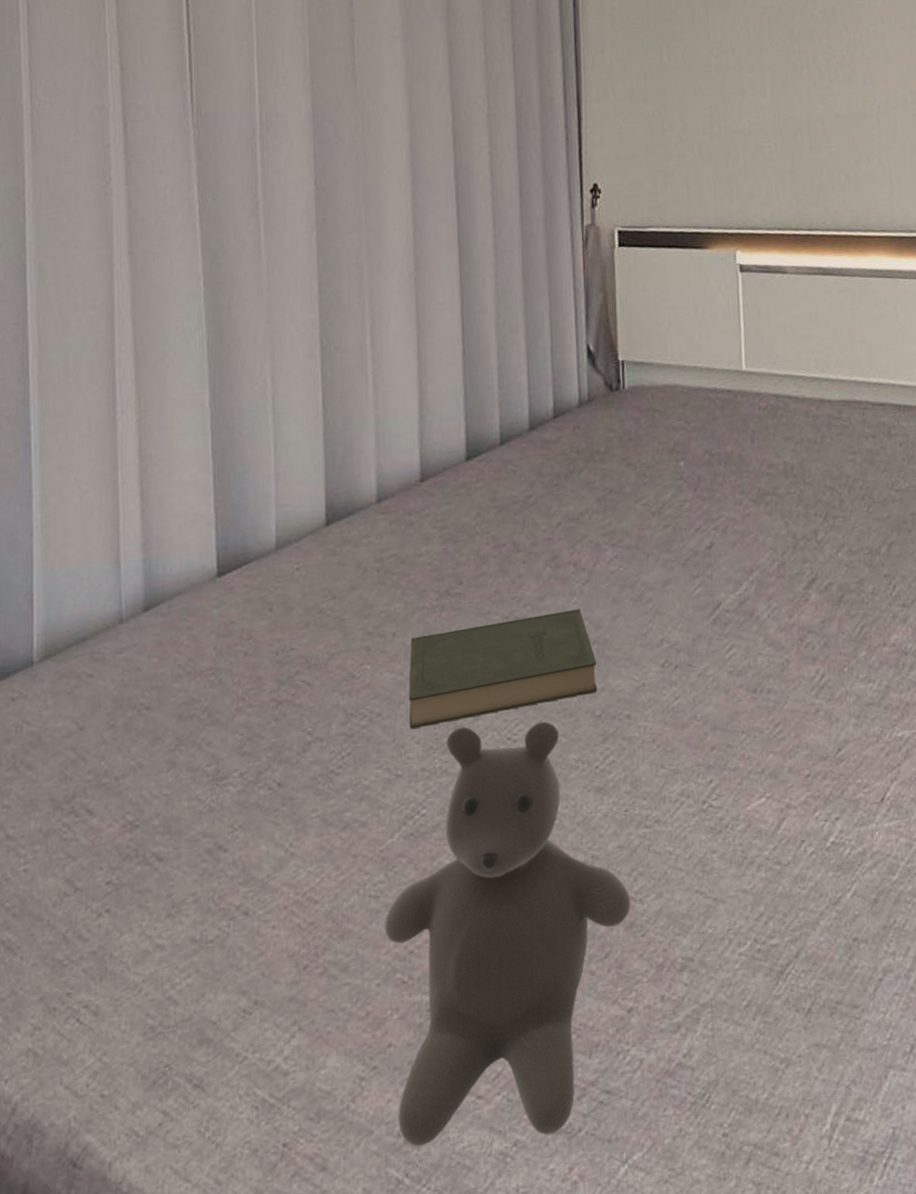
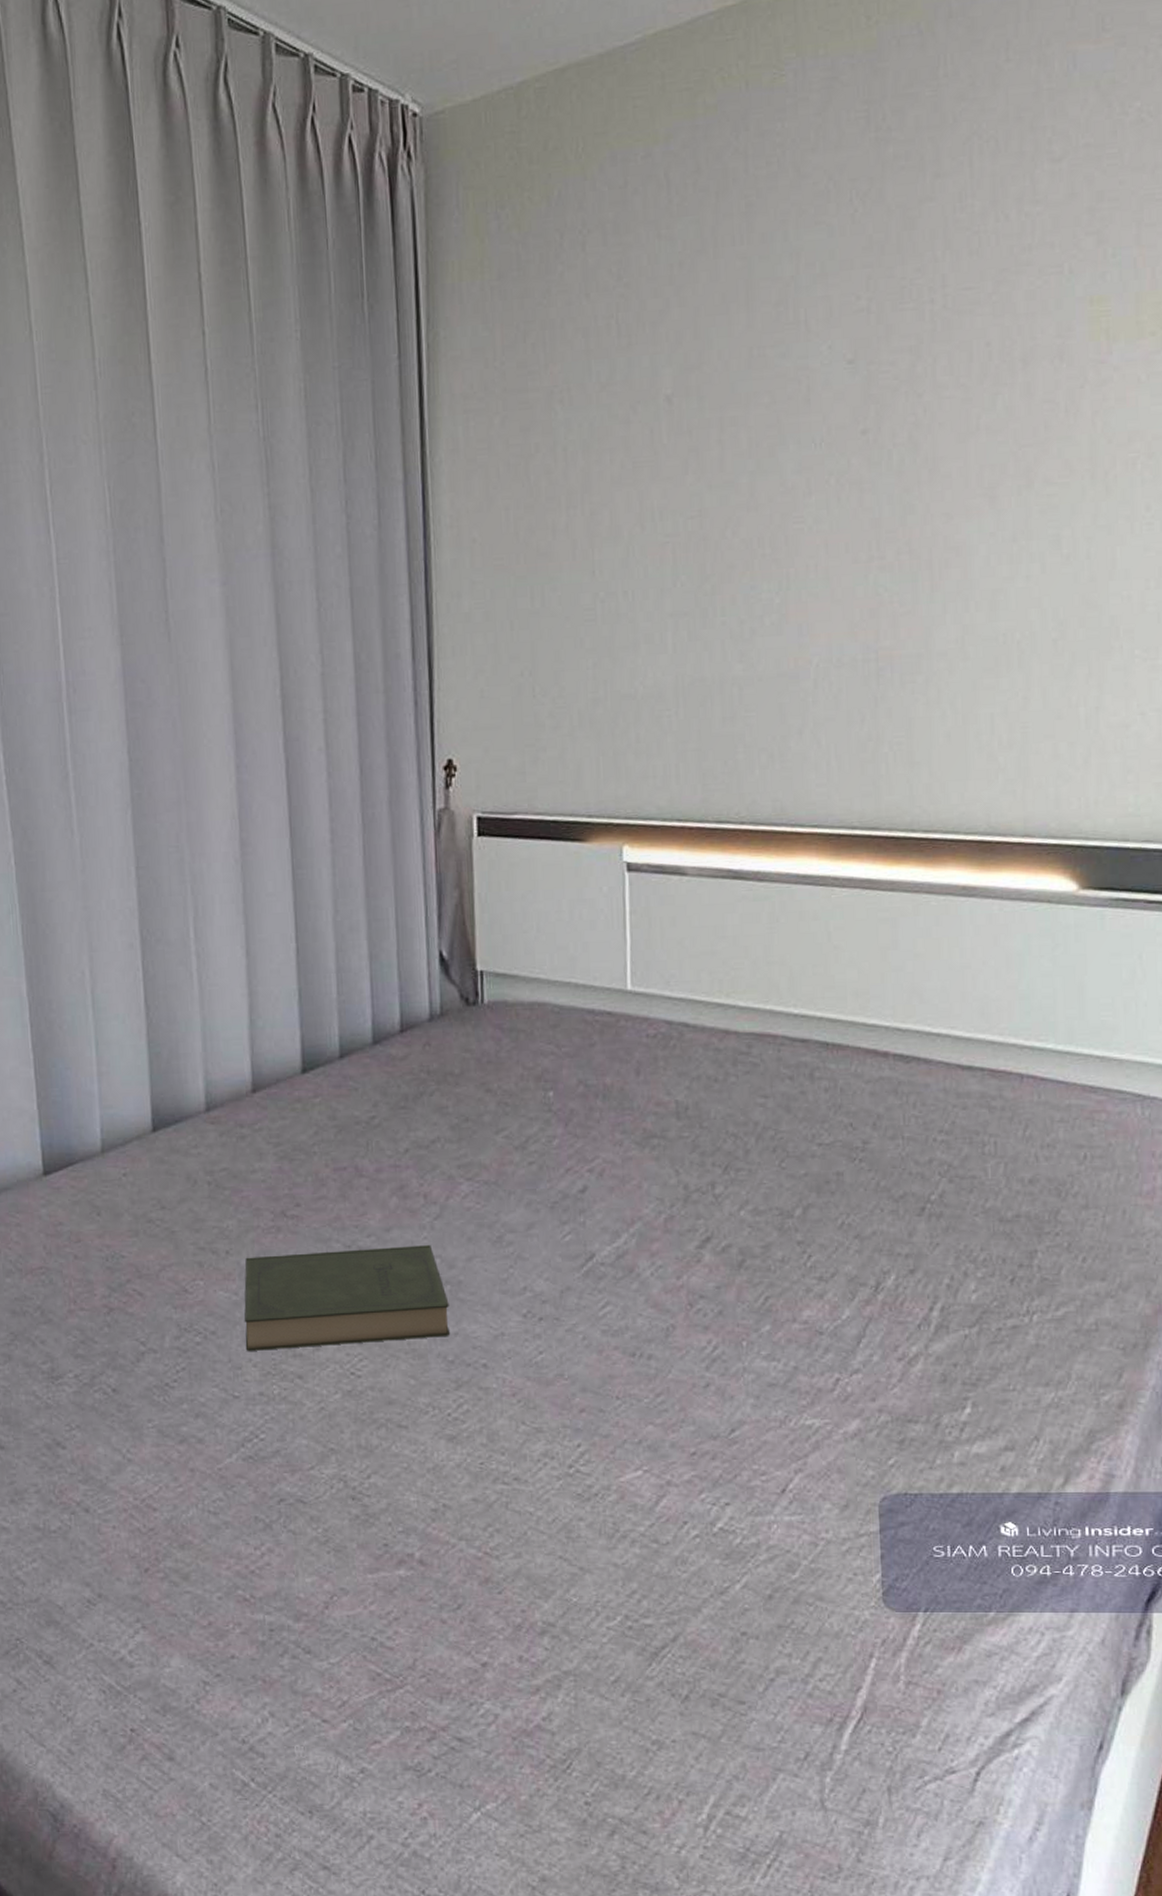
stuffed bear: present [384,721,631,1147] -> none [224,1355,487,1769]

